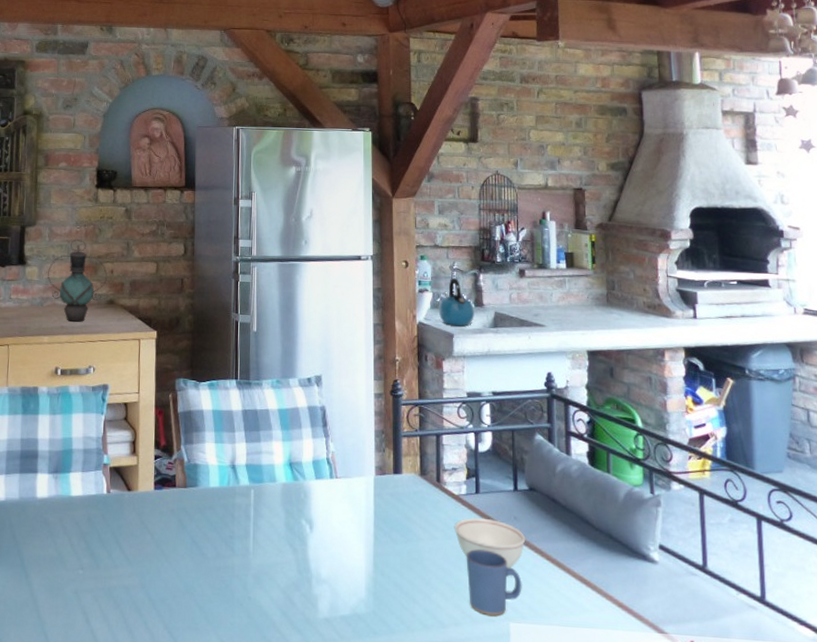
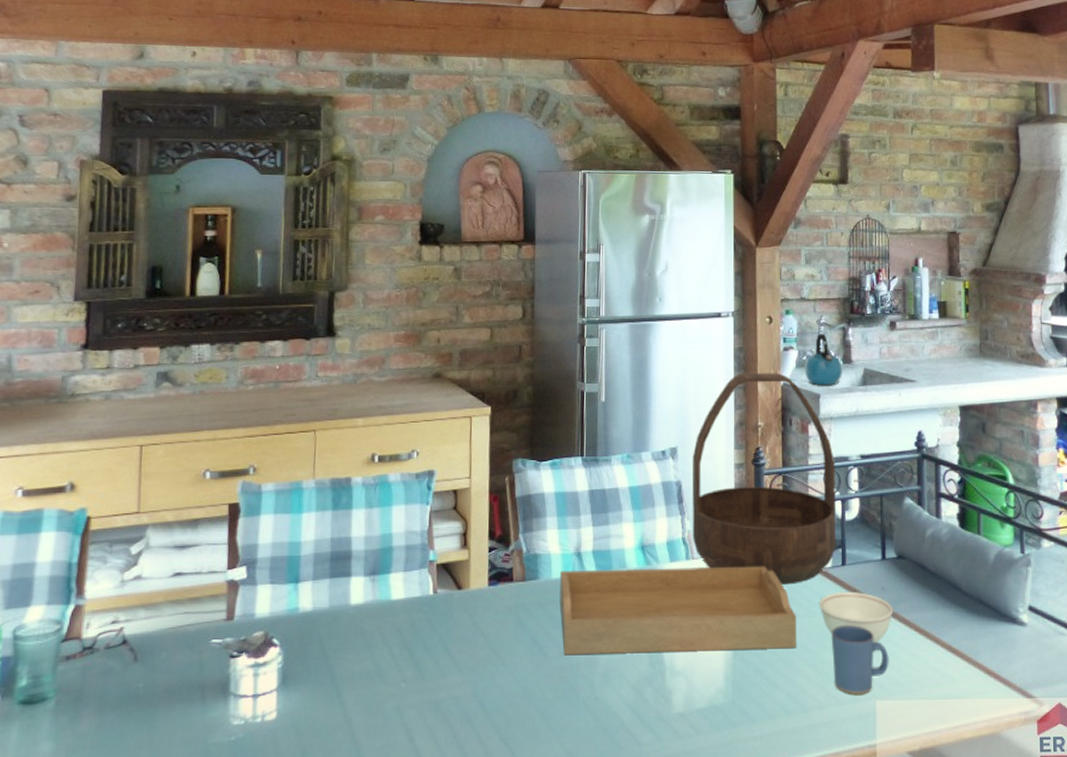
lantern: present [48,239,107,322] -> none [362,305,433,400]
serving tray: none [216,481,434,568] -> present [559,566,797,655]
basket: none [335,311,470,508] -> present [692,372,836,585]

